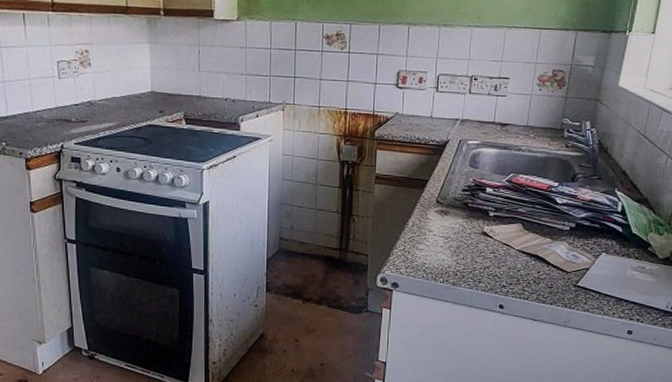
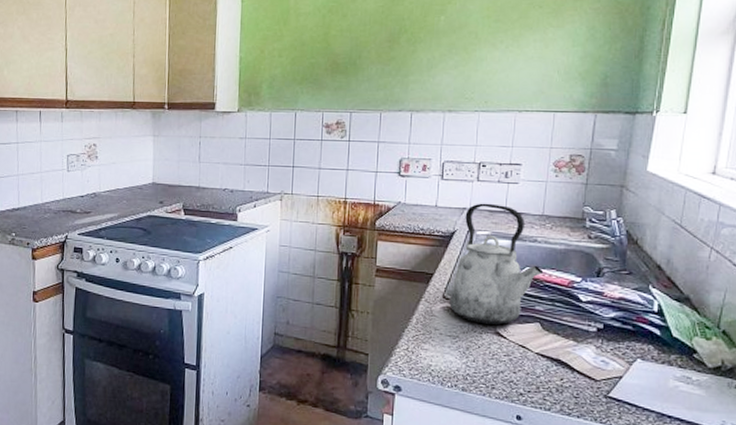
kettle: none [442,114,526,226] -> present [449,203,544,325]

